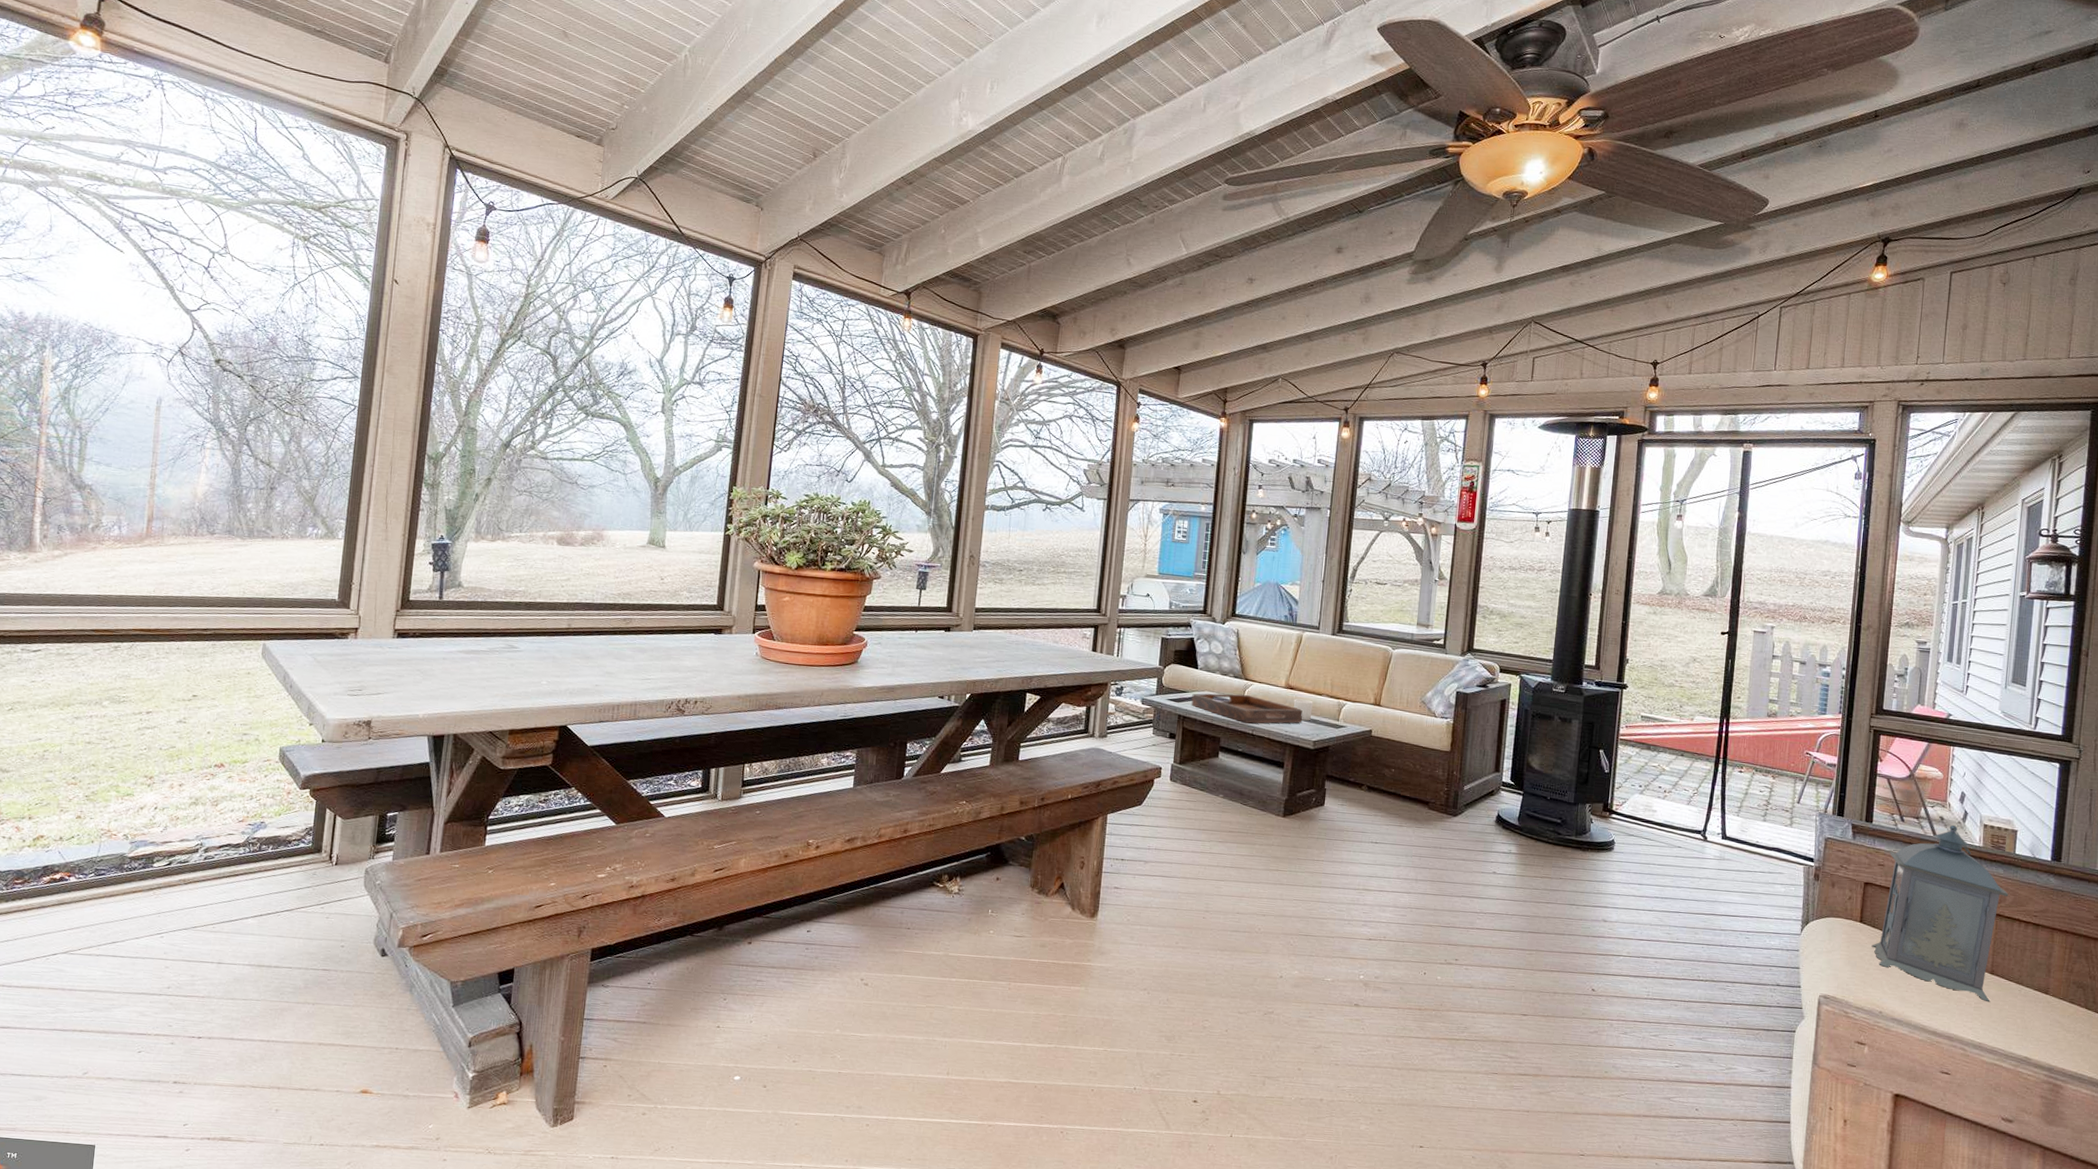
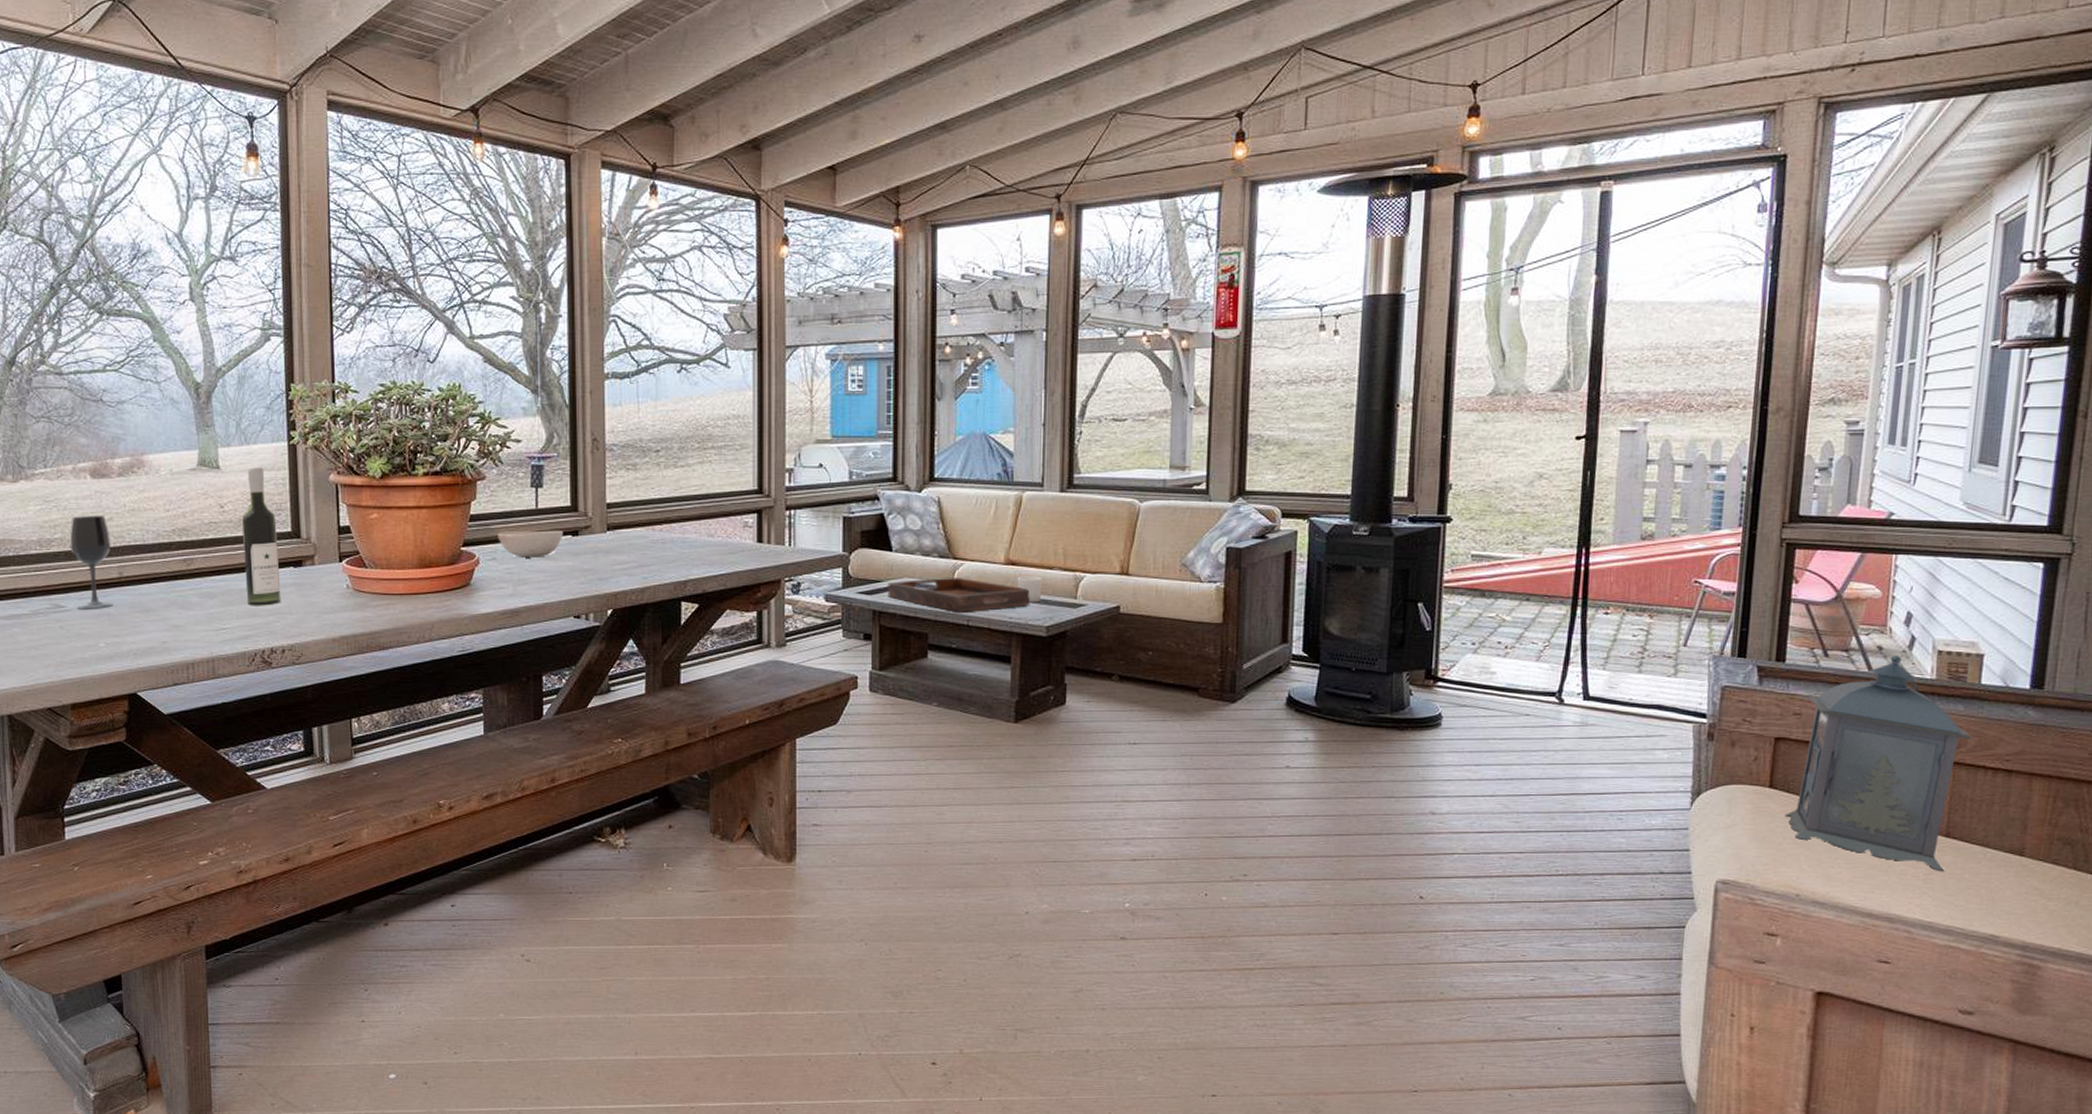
wine glass: none [527,574,566,653] -> present [69,515,114,611]
bottle: none [671,549,706,664] -> present [241,467,281,606]
bowl: none [884,622,938,646] -> present [497,530,564,558]

